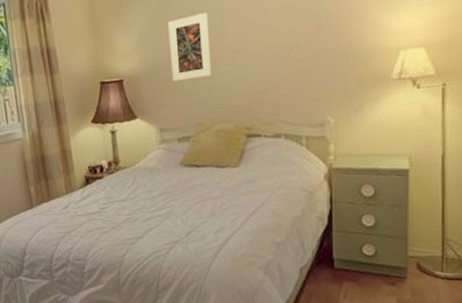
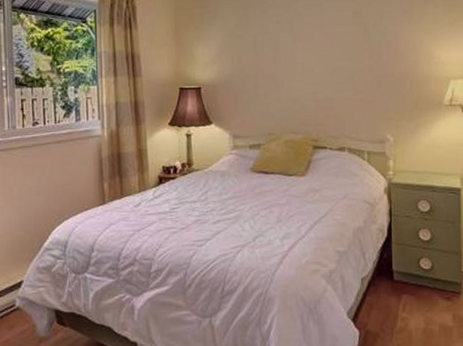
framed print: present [168,13,212,82] -> none [245,33,283,92]

